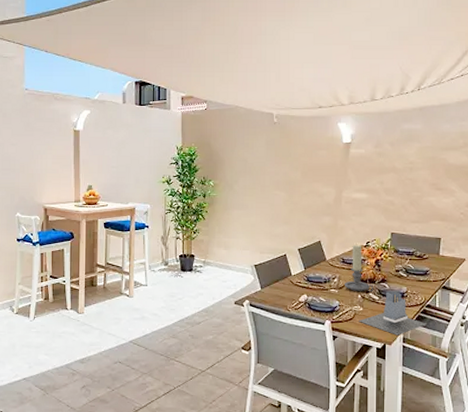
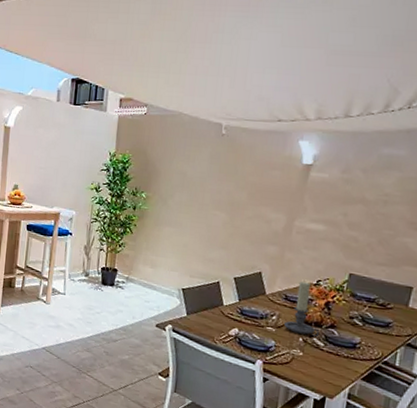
utensil holder: present [359,290,427,336] -> none [296,338,380,390]

